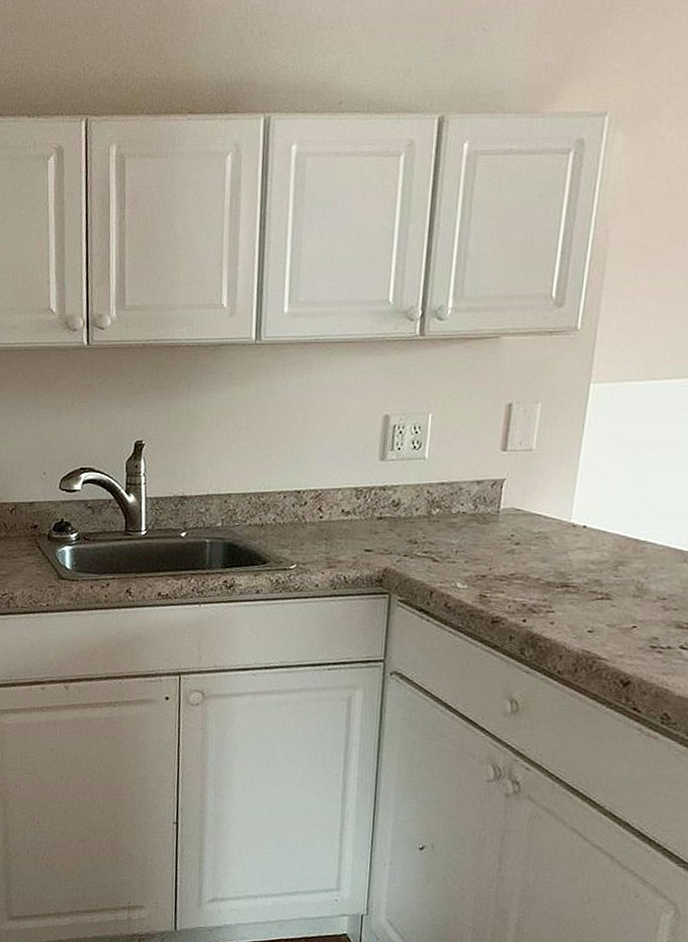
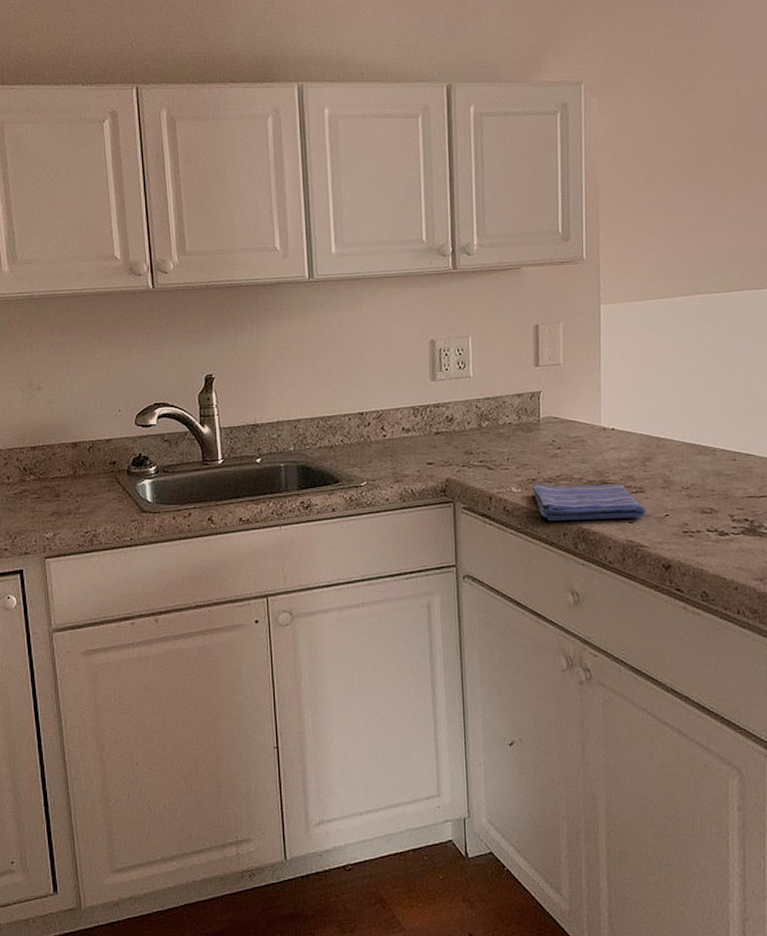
dish towel: none [481,581,610,627] -> present [532,483,646,521]

